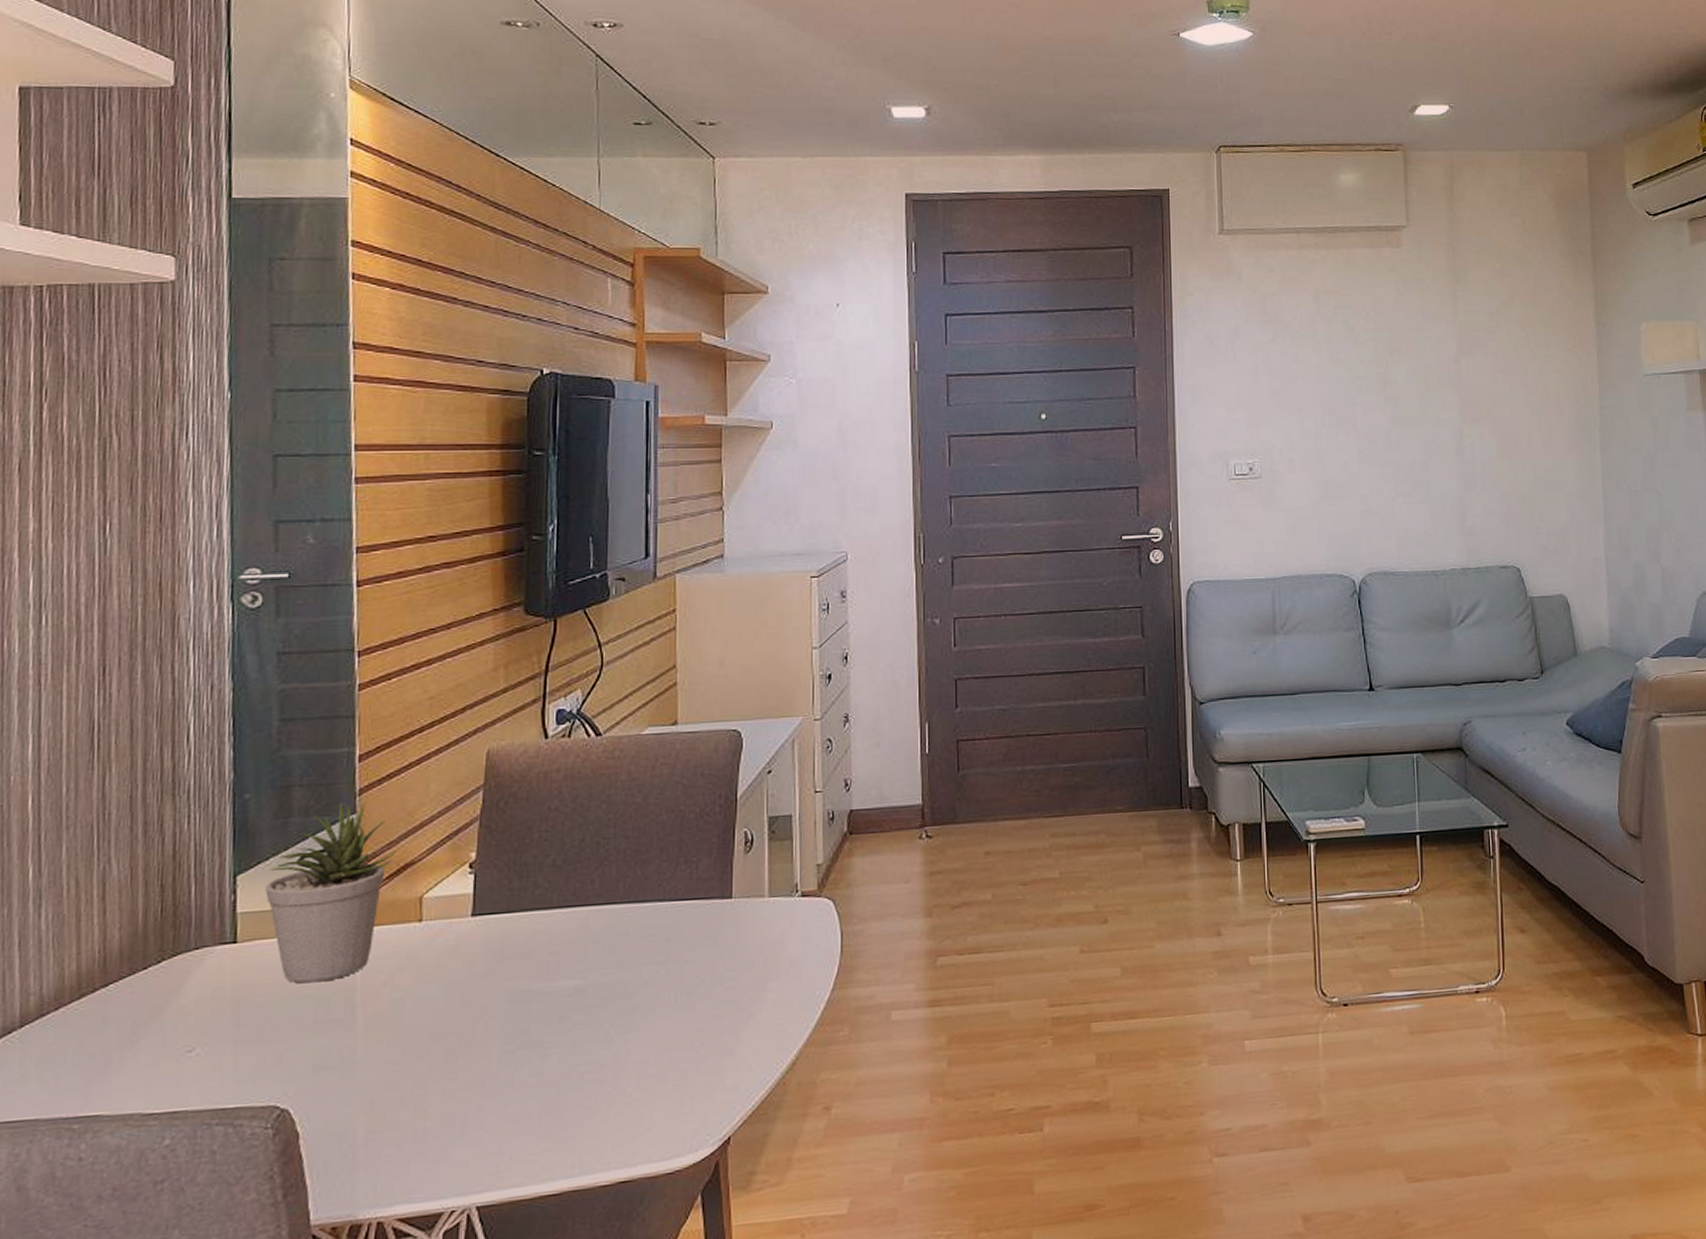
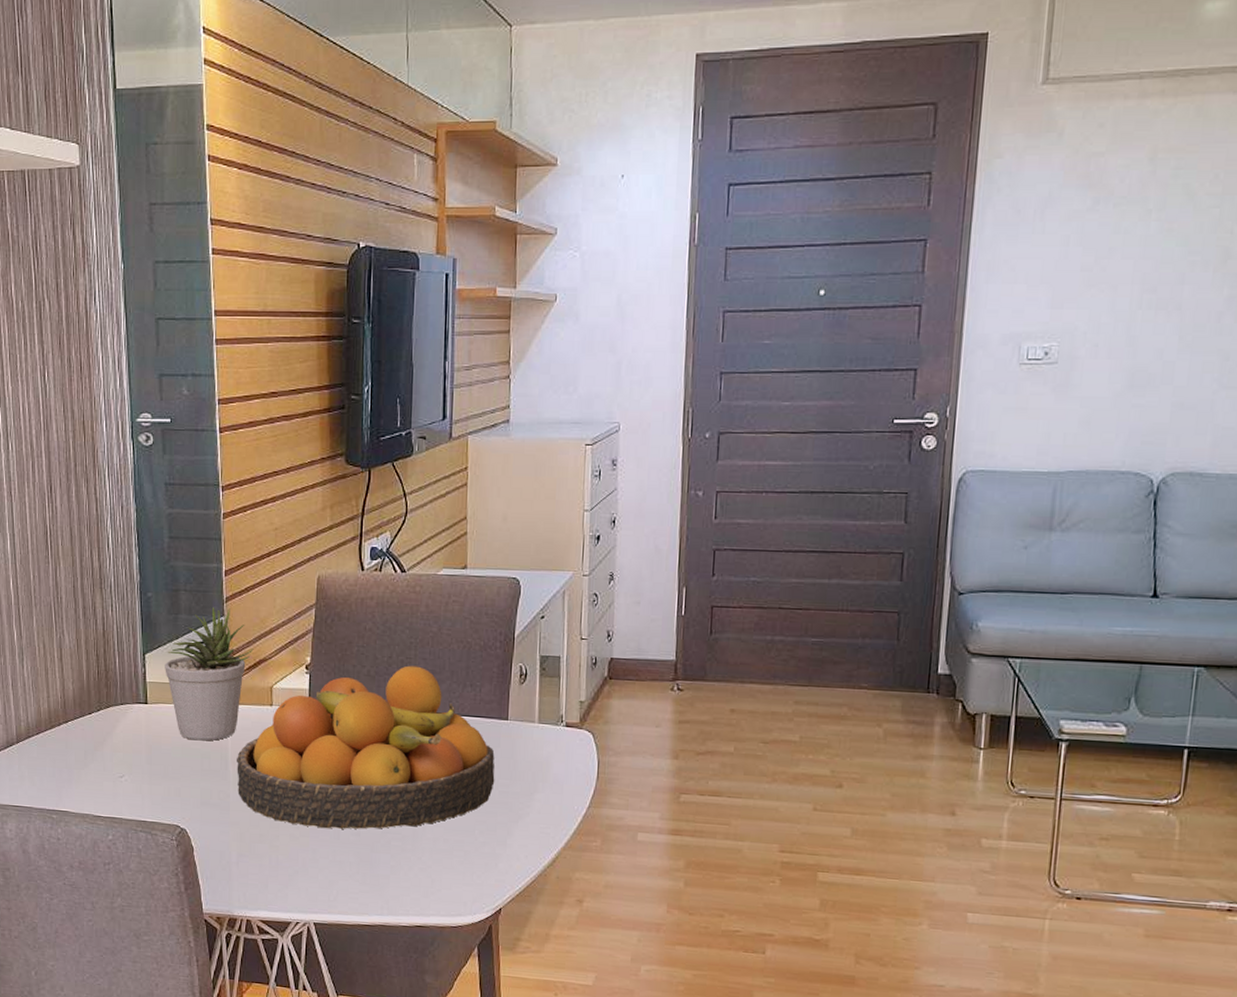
fruit bowl: none [368,846,718,1075] -> present [237,665,495,829]

